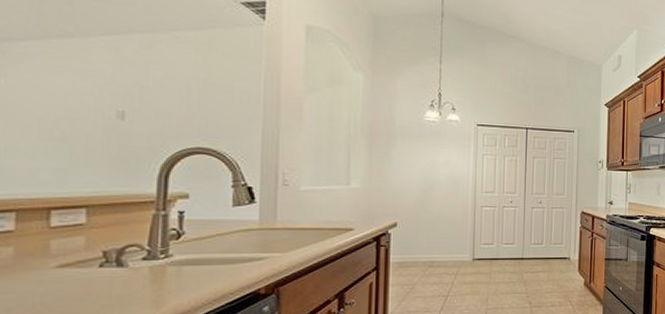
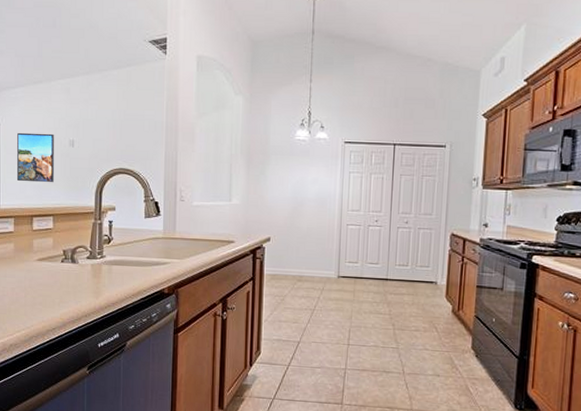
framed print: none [22,98,93,165] -> present [16,132,55,183]

